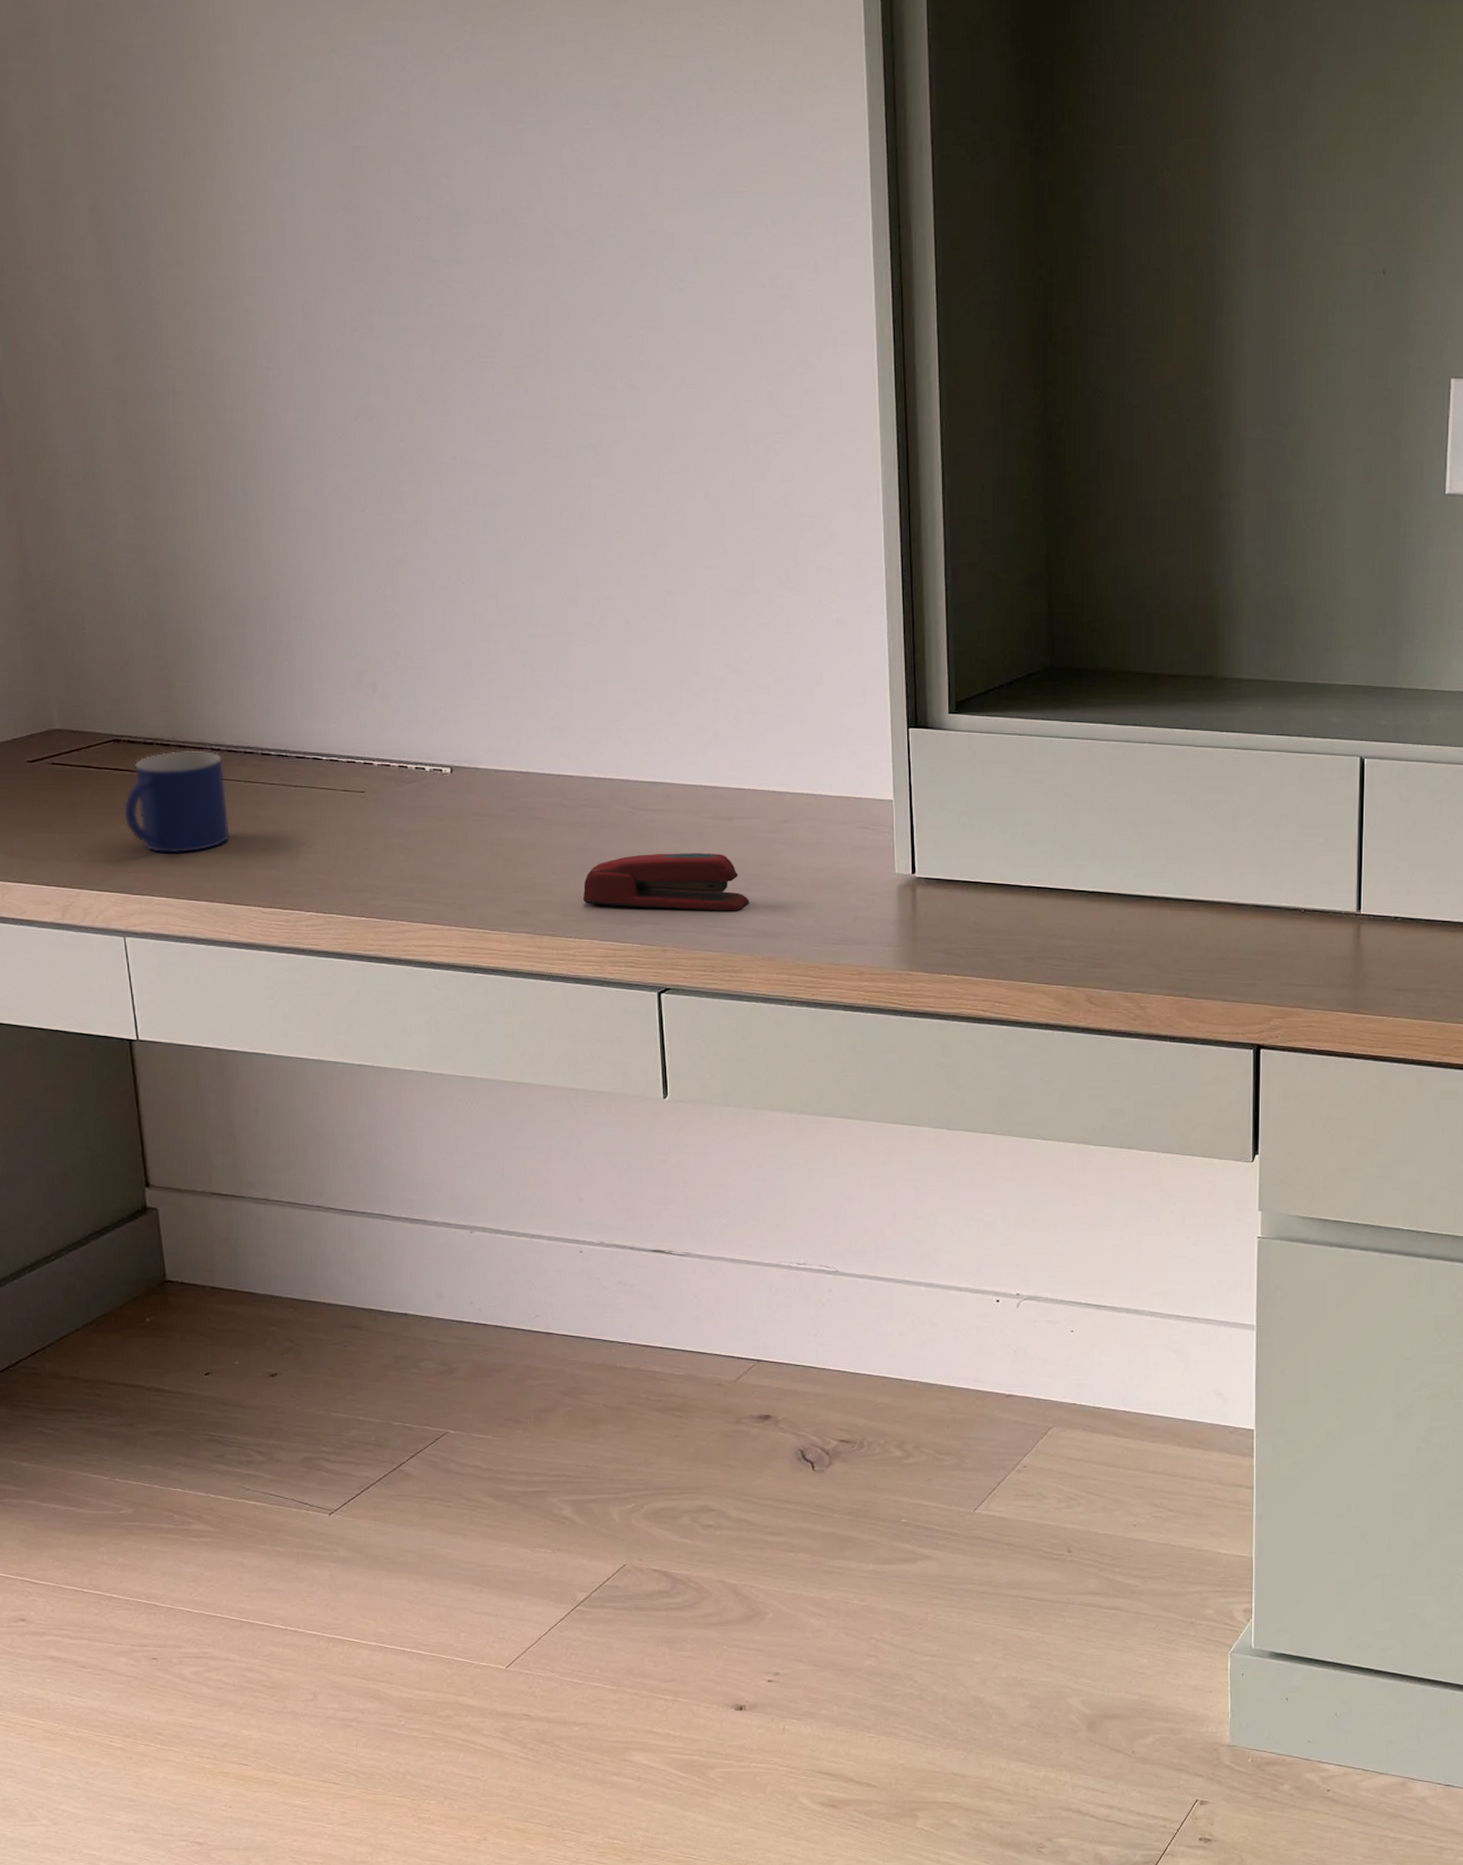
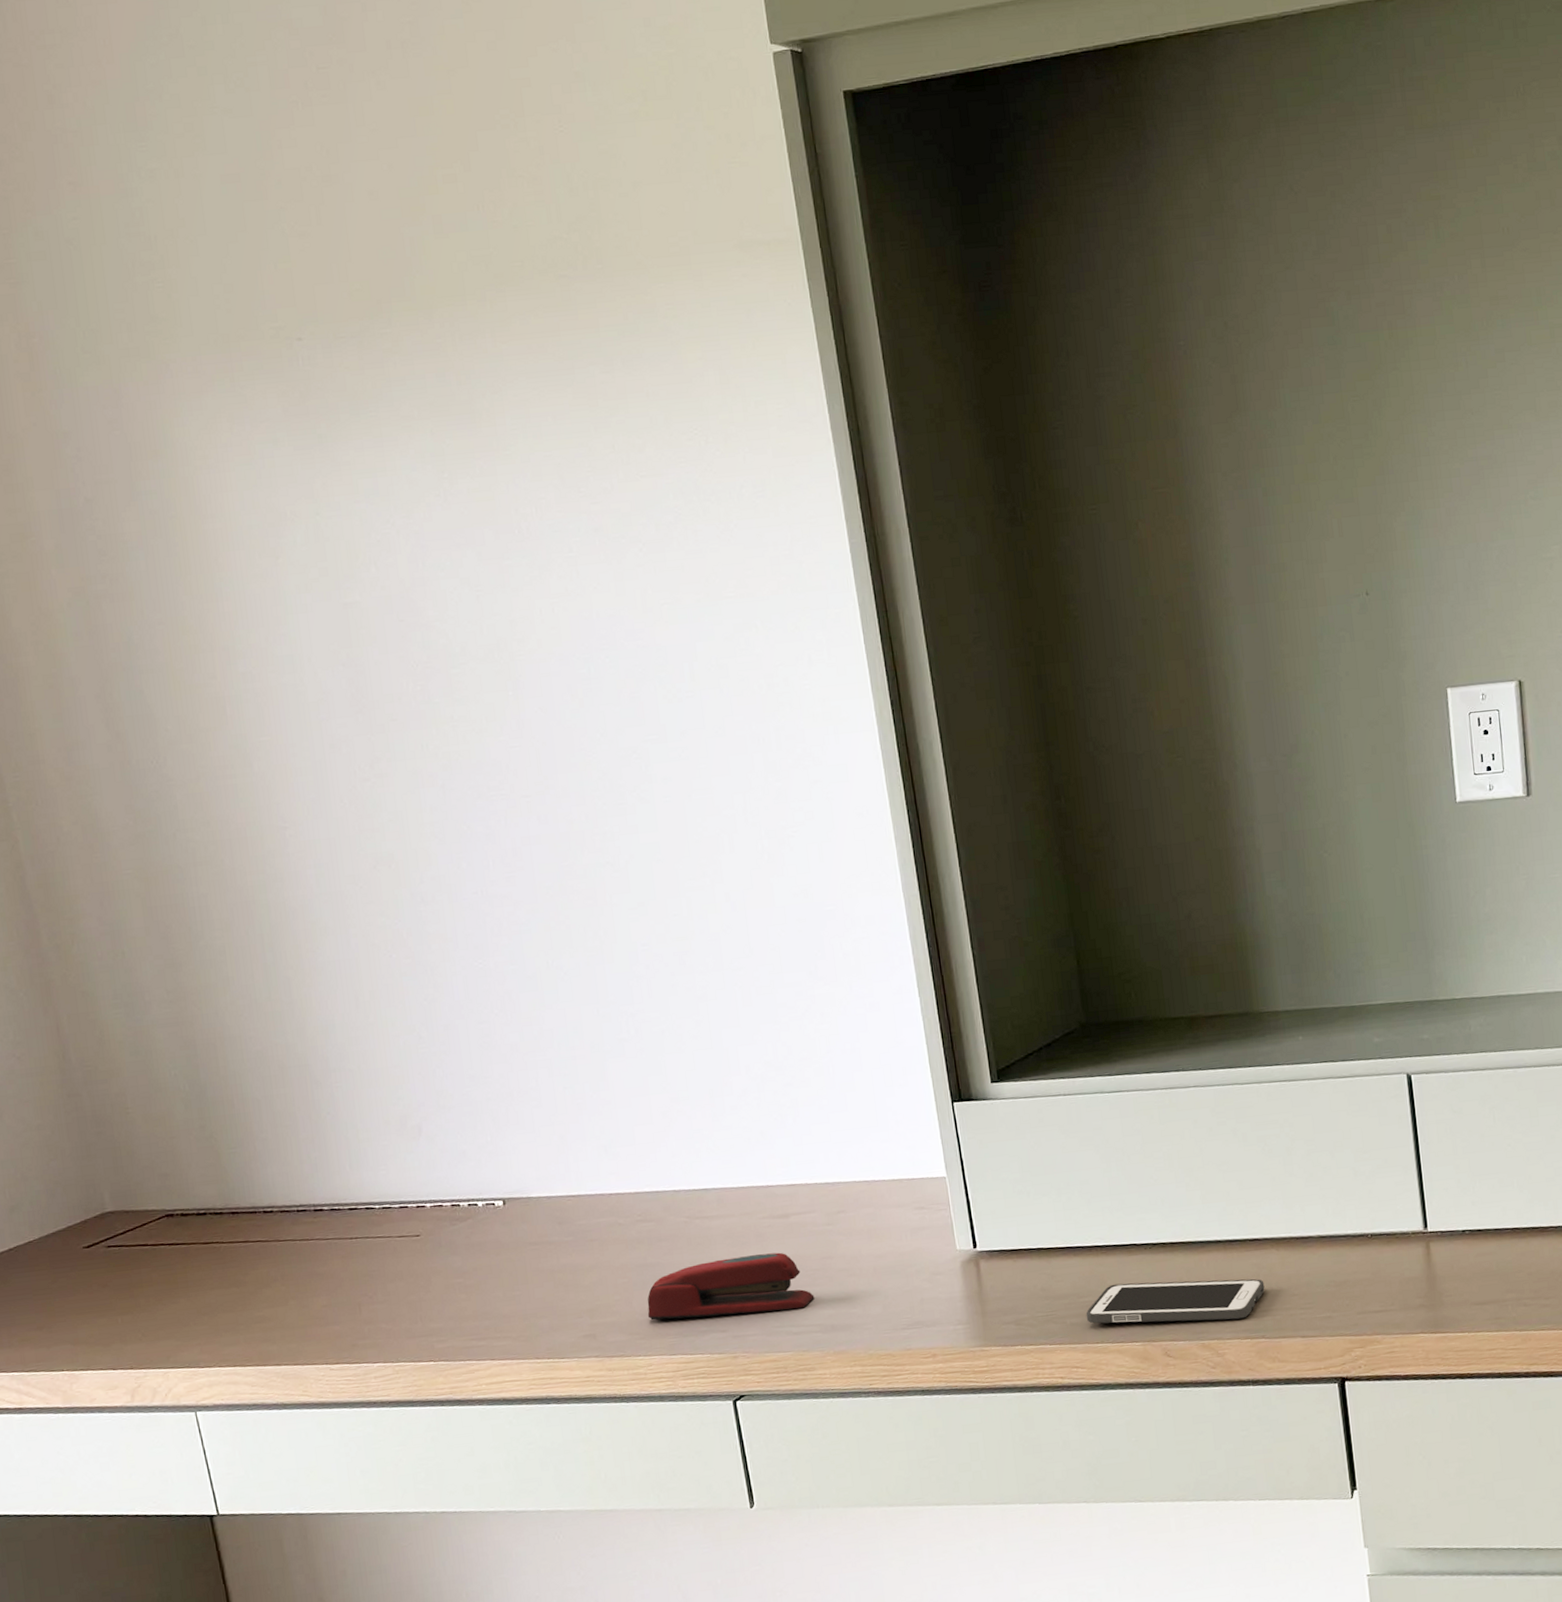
mug: present [124,750,230,854] -> none [183,1214,291,1323]
cell phone: none [1015,926,1194,976] -> present [1086,1278,1265,1324]

